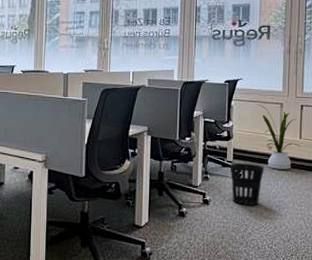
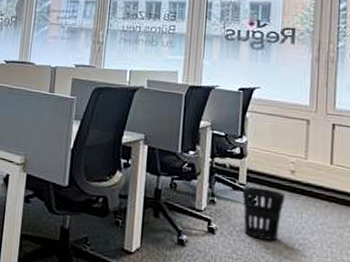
house plant: present [257,104,301,170] -> none [278,118,333,201]

